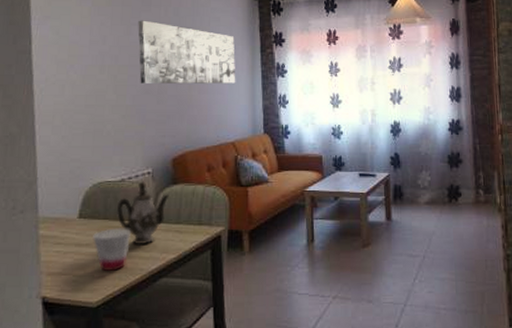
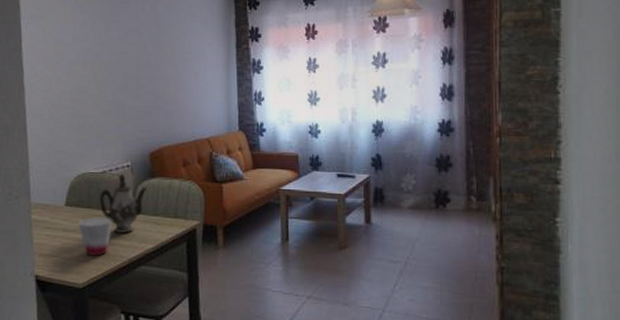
wall art: present [138,20,236,84] -> none [117,17,211,80]

